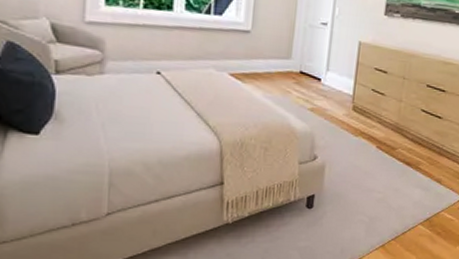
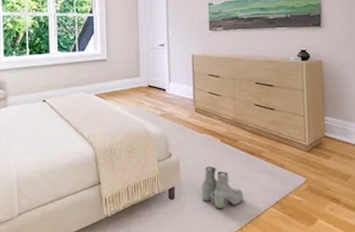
boots: none [345,174,393,223] -> present [202,166,244,209]

